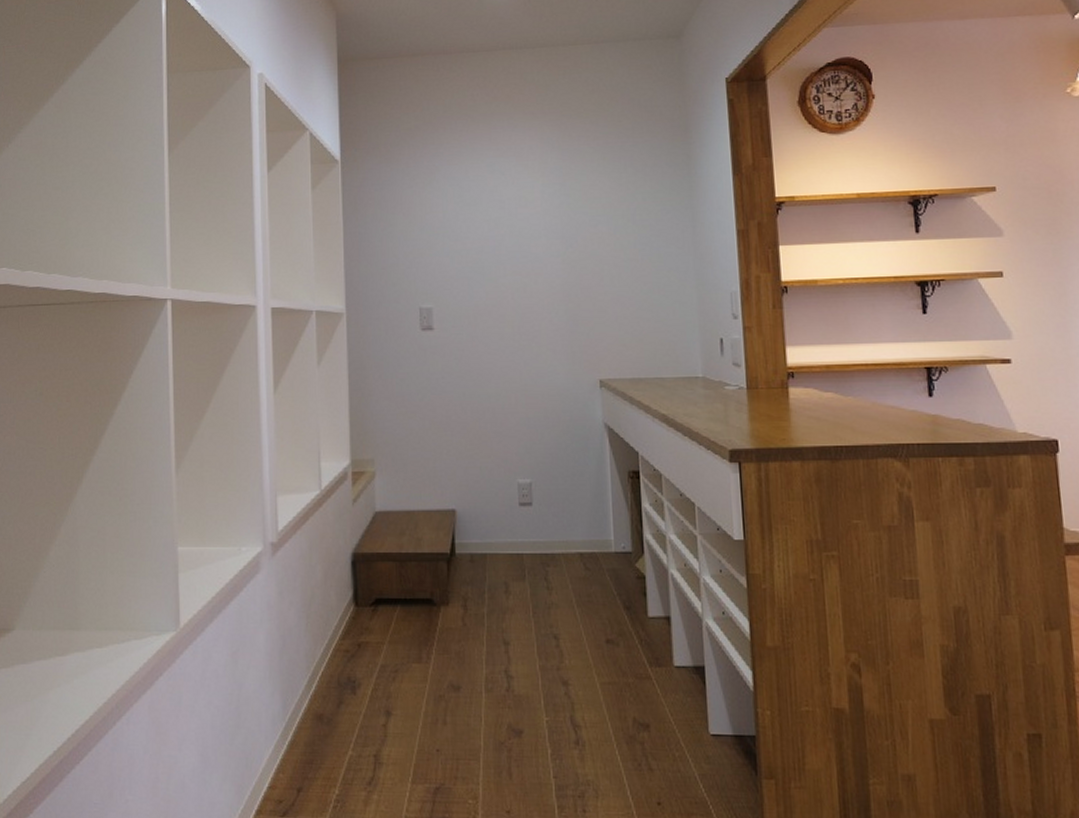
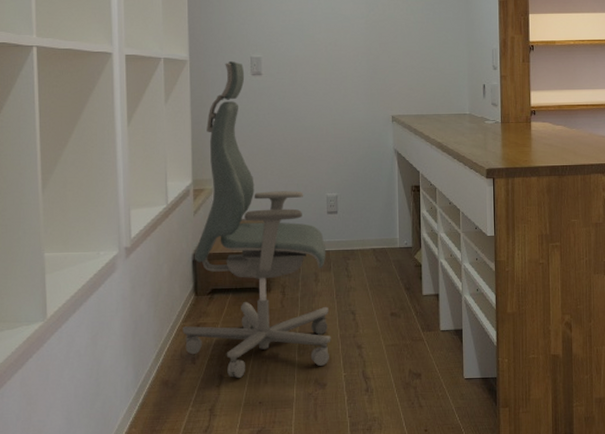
office chair: none [340,312,528,716] -> present [183,60,331,378]

